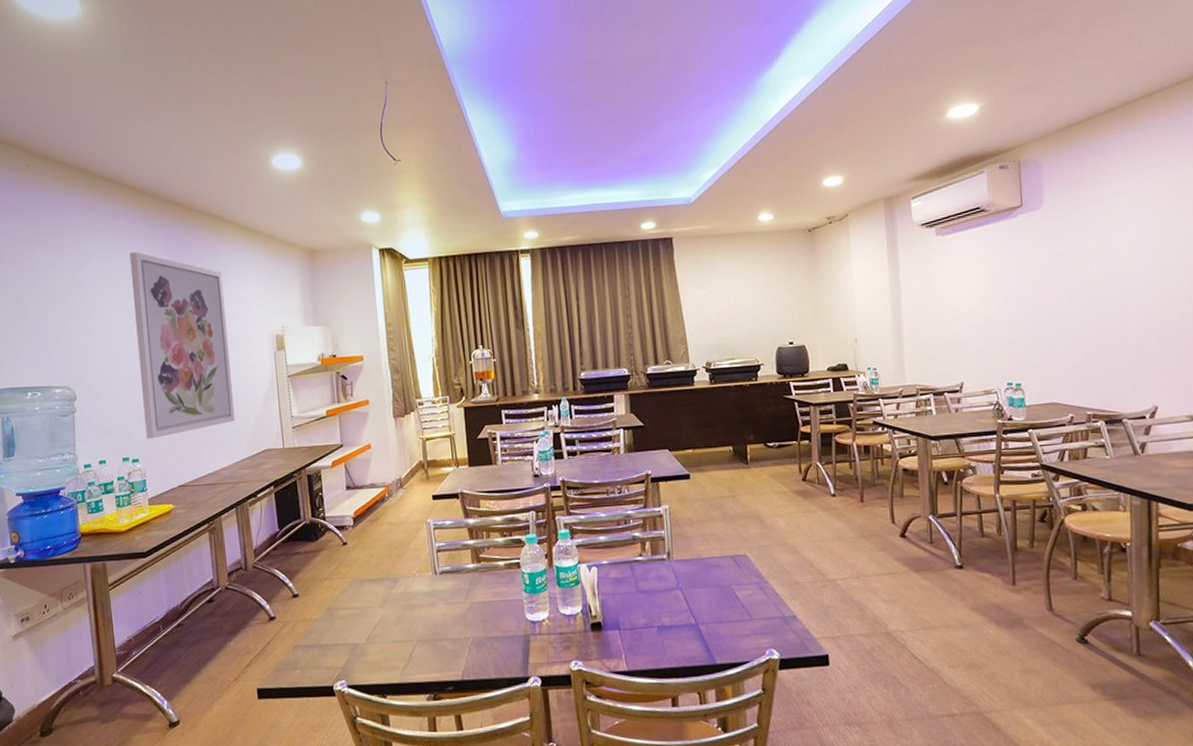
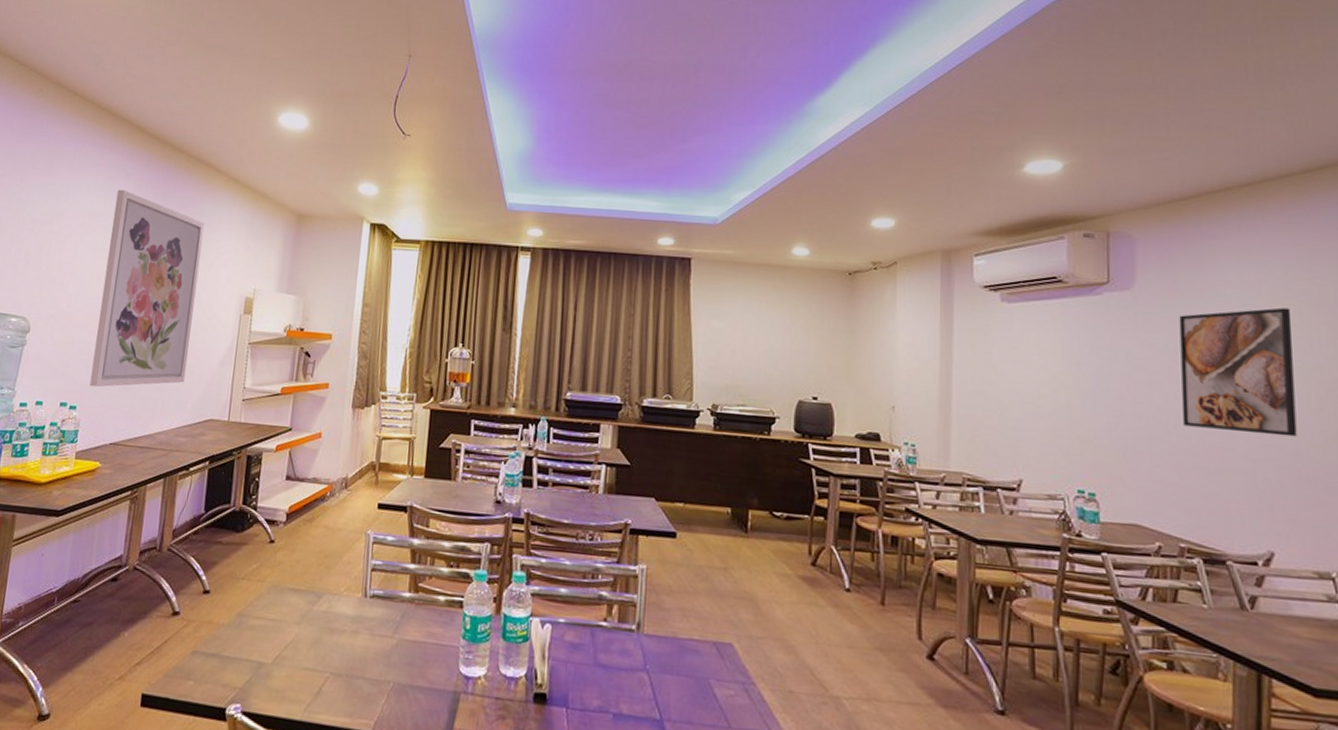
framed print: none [1079,205,1173,317] -> present [1179,307,1297,437]

